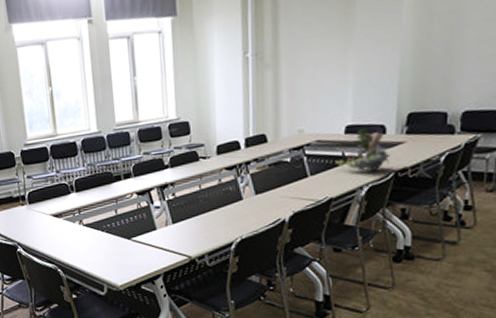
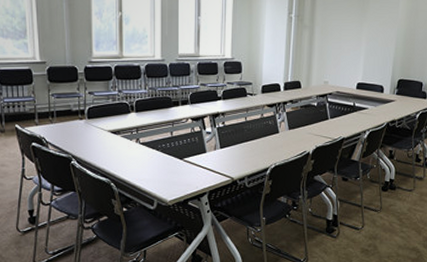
plant: present [336,129,390,171] -> none [349,87,385,120]

